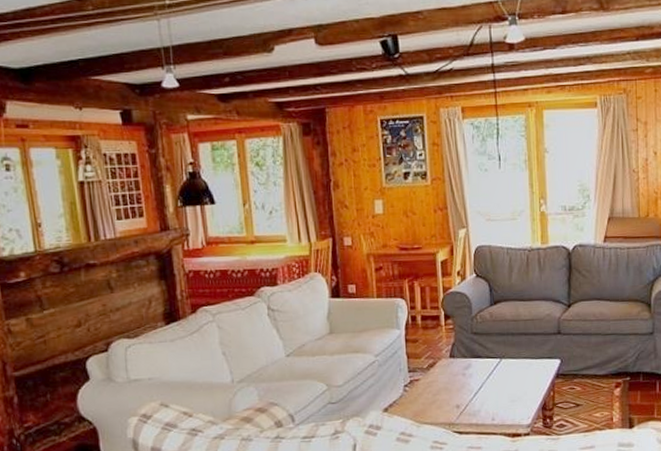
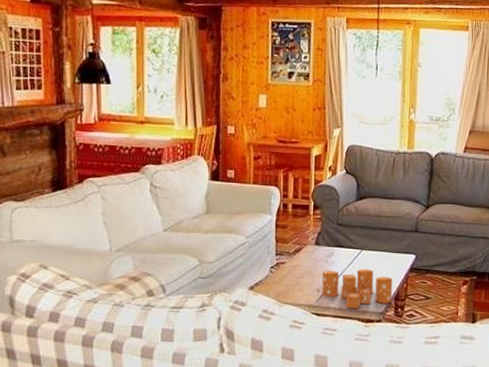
candle: none [461,379,538,424] -> present [322,269,393,309]

